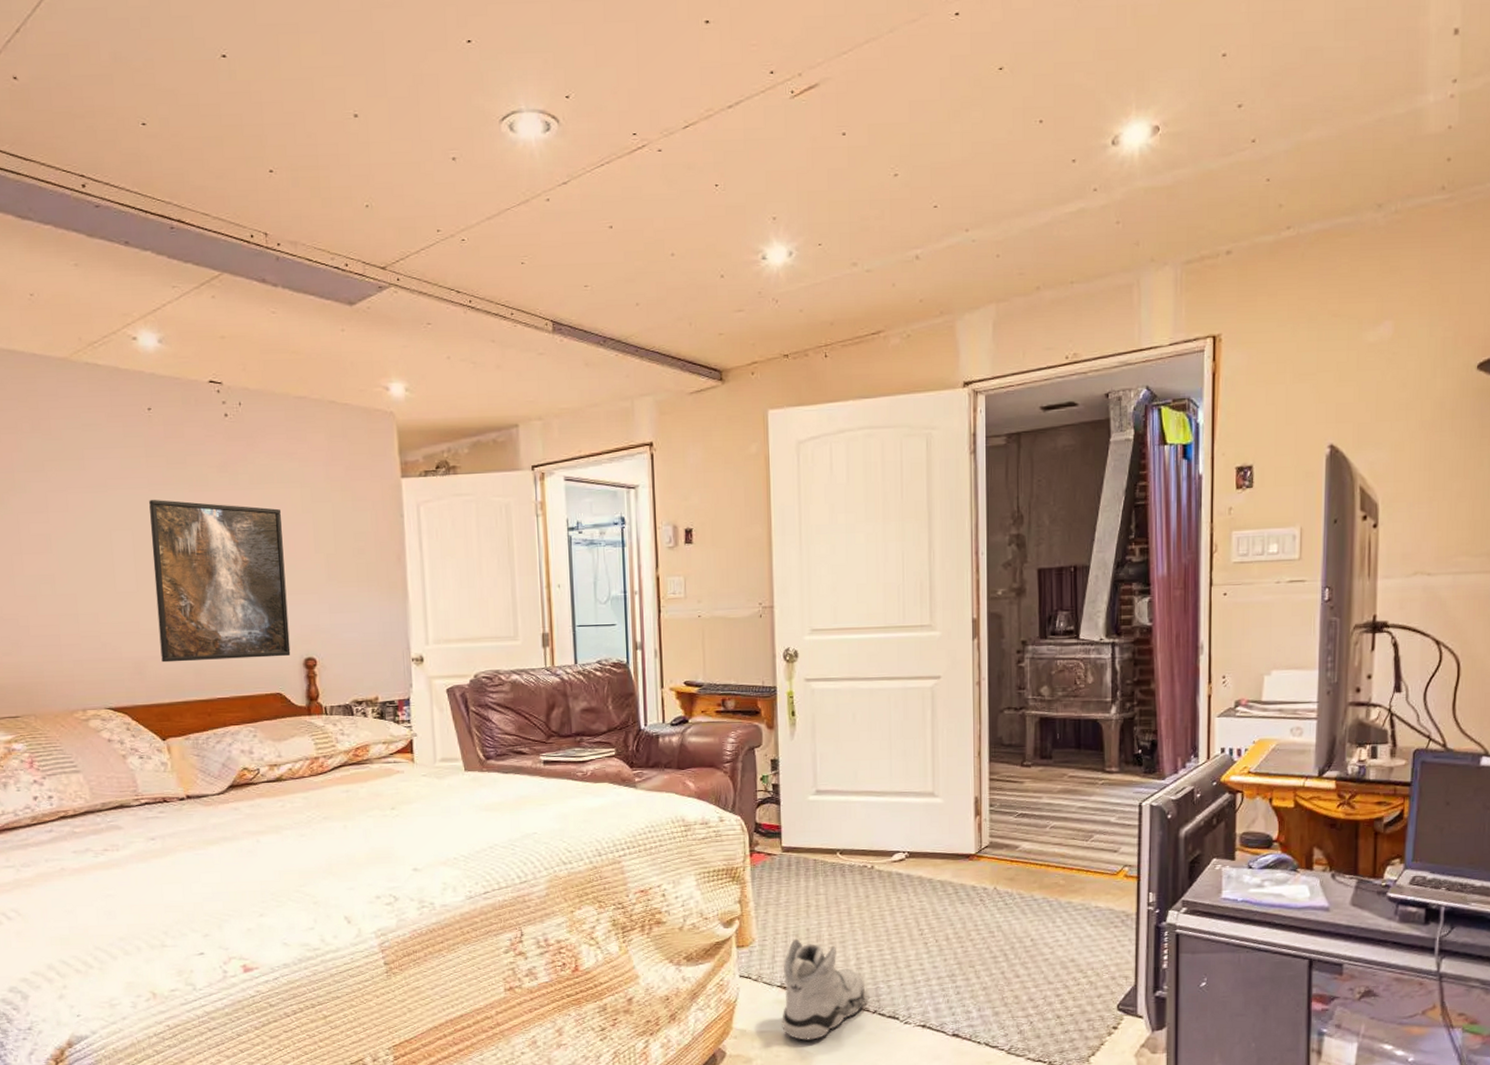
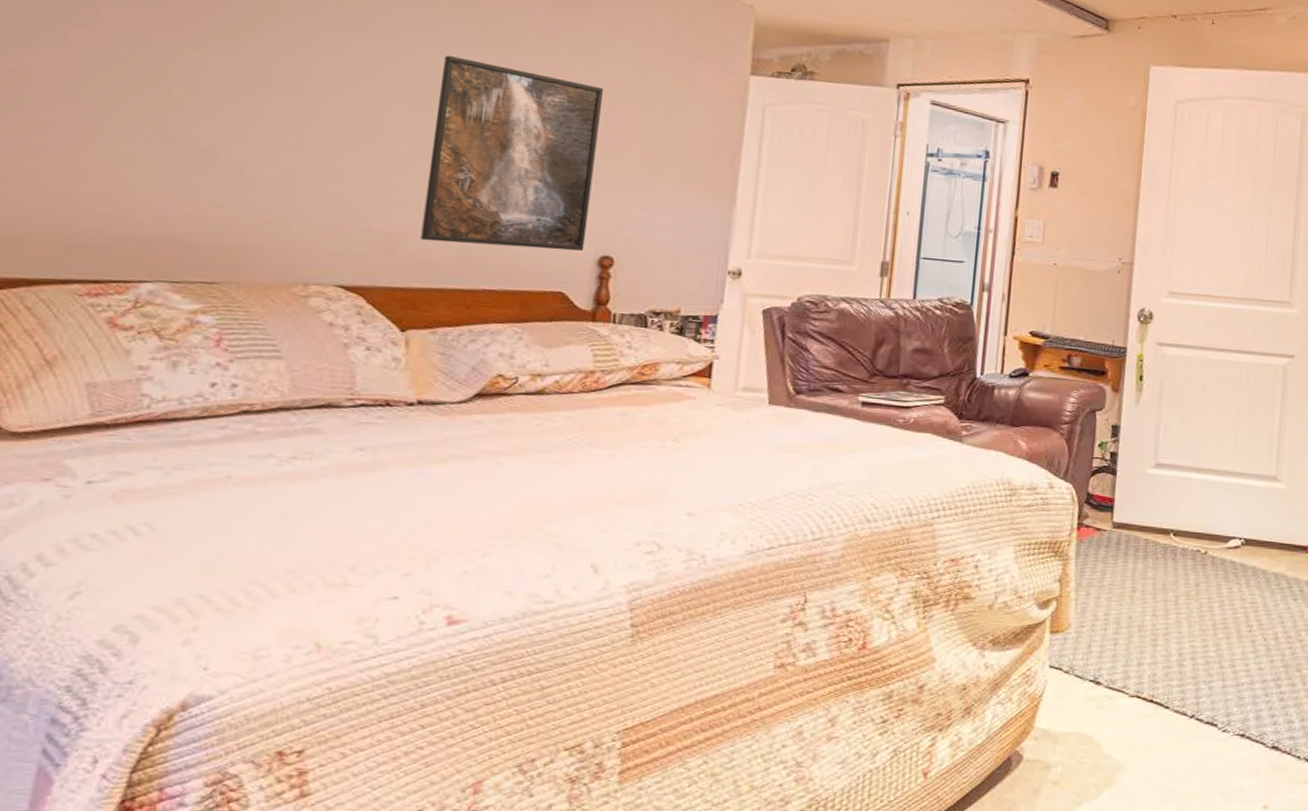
sneaker: present [782,938,866,1040] -> none [1089,627,1186,746]

